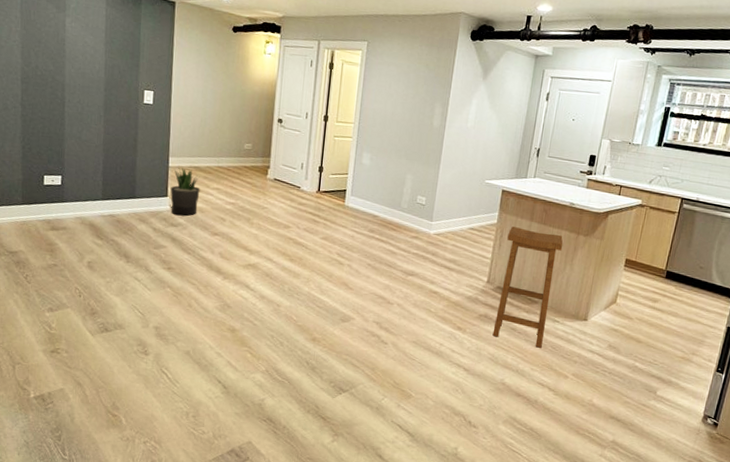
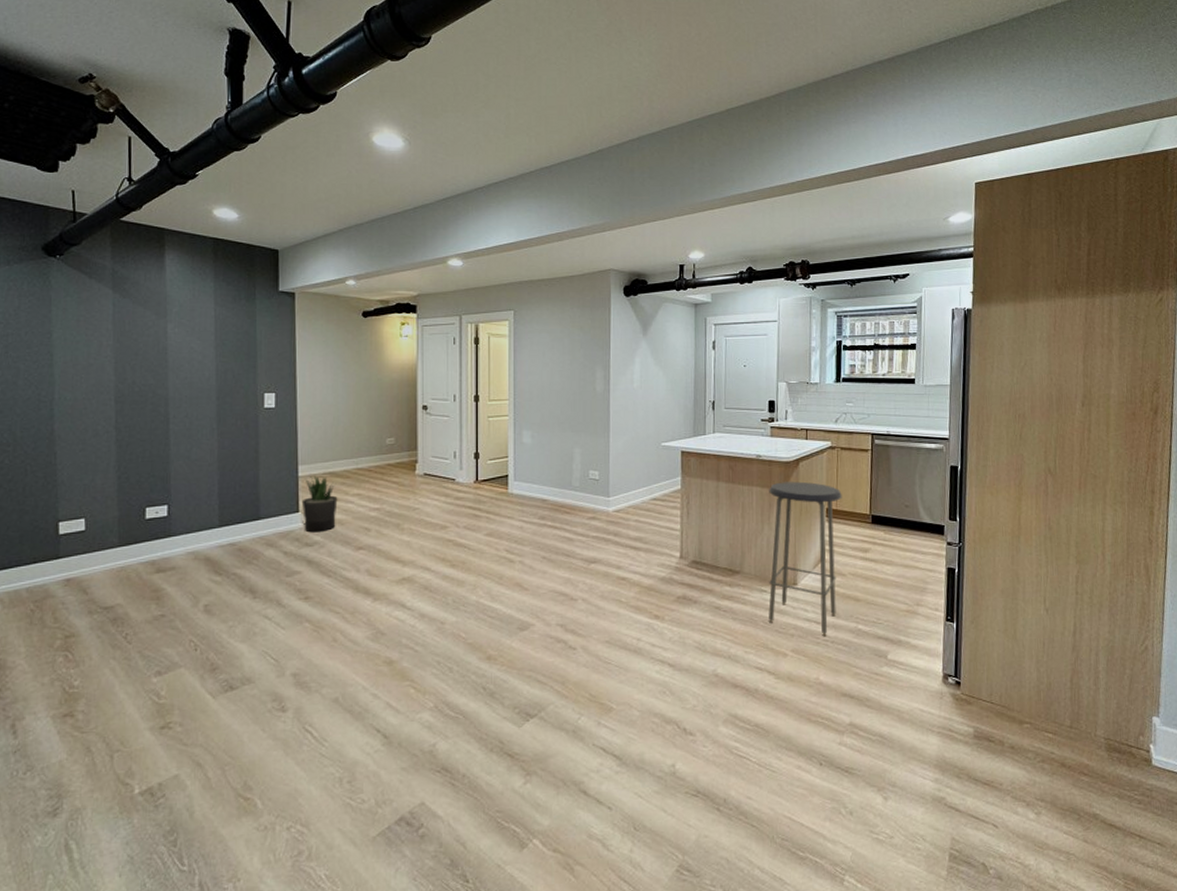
bar stool: present [492,227,563,348] -> none [695,490,757,625]
bar stool: none [557,229,643,368] -> present [769,481,842,637]

